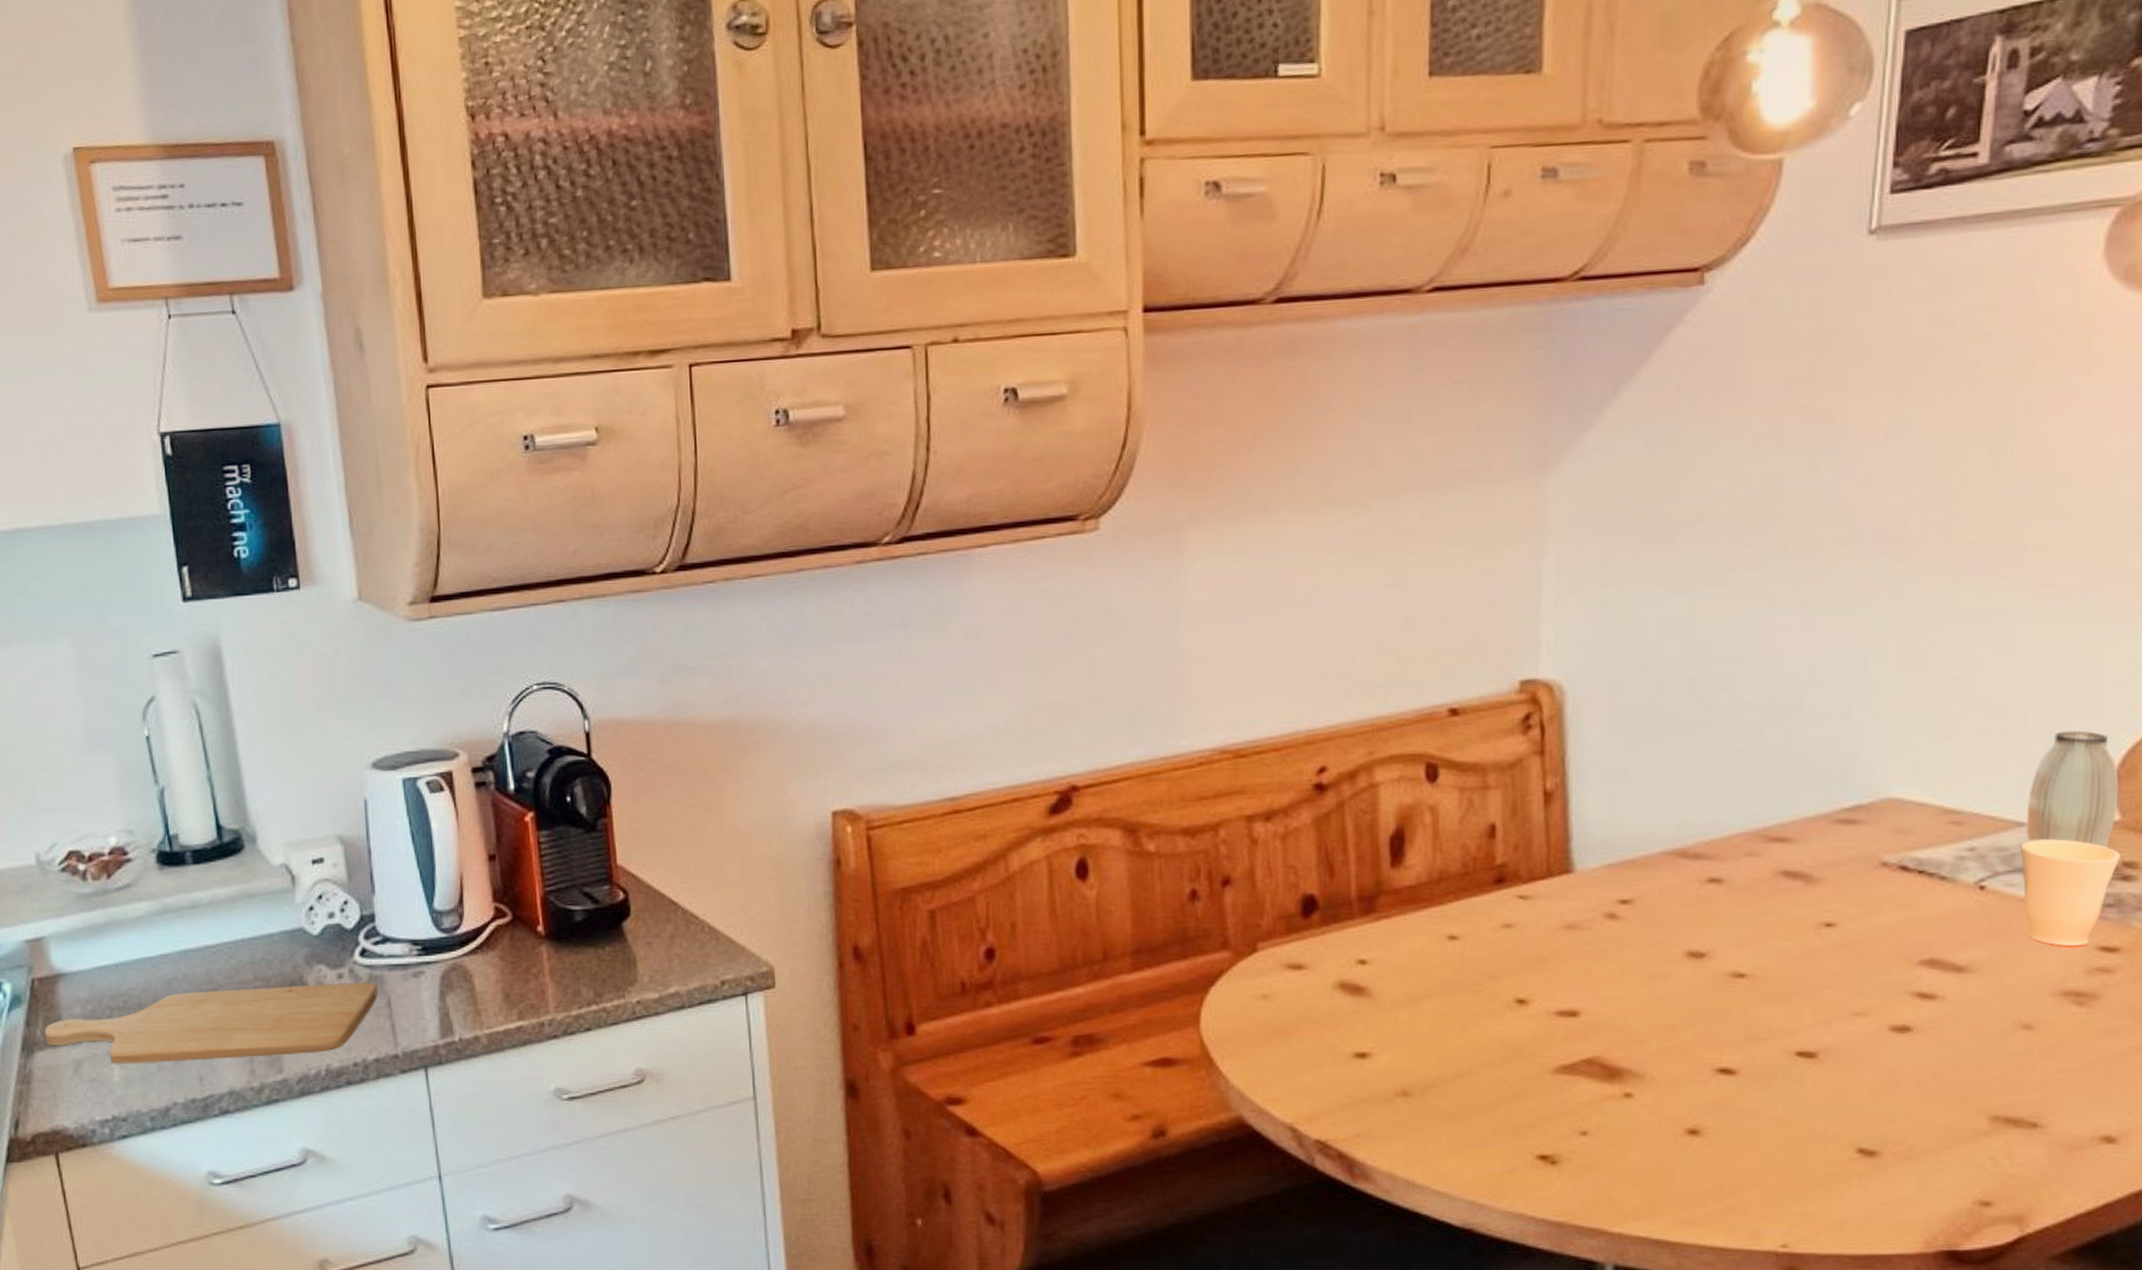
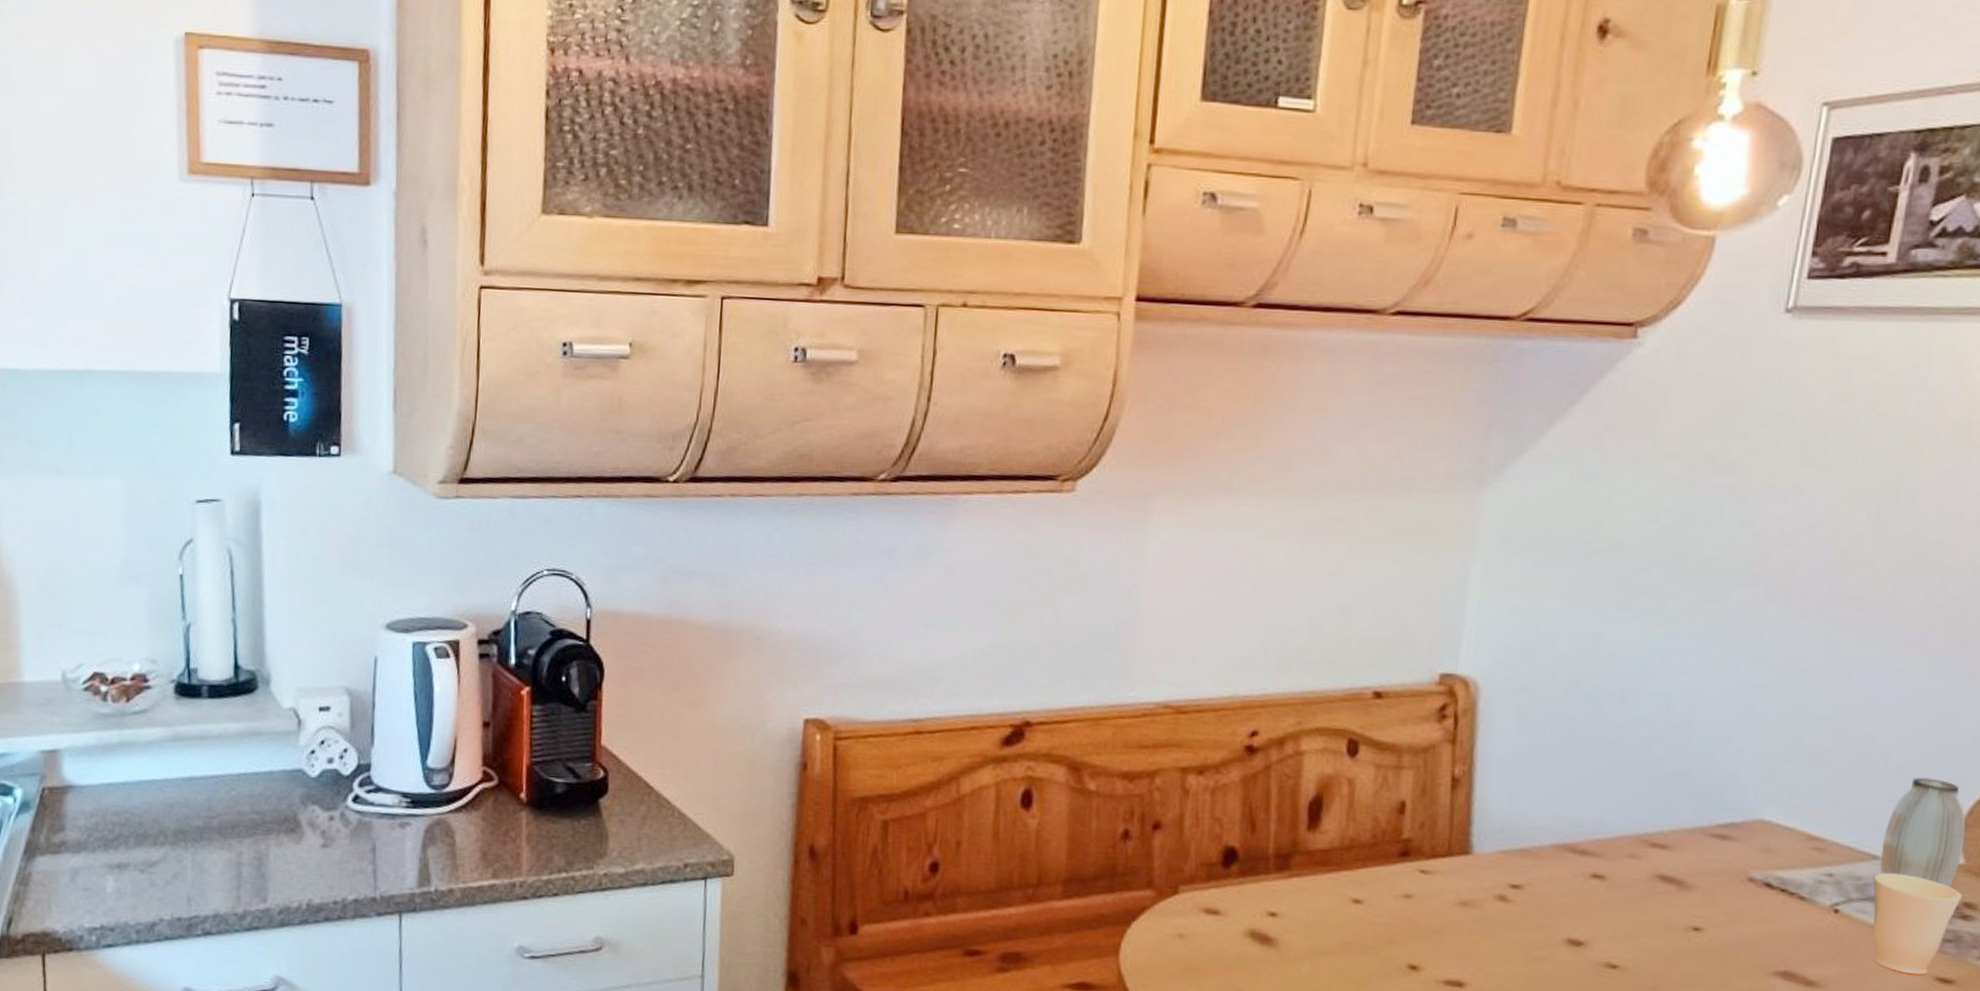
chopping board: present [44,982,379,1064] -> none [47,816,366,888]

